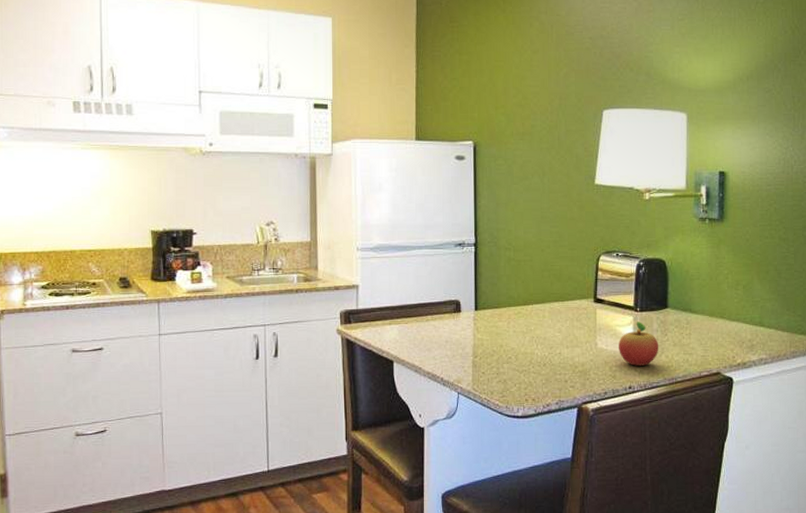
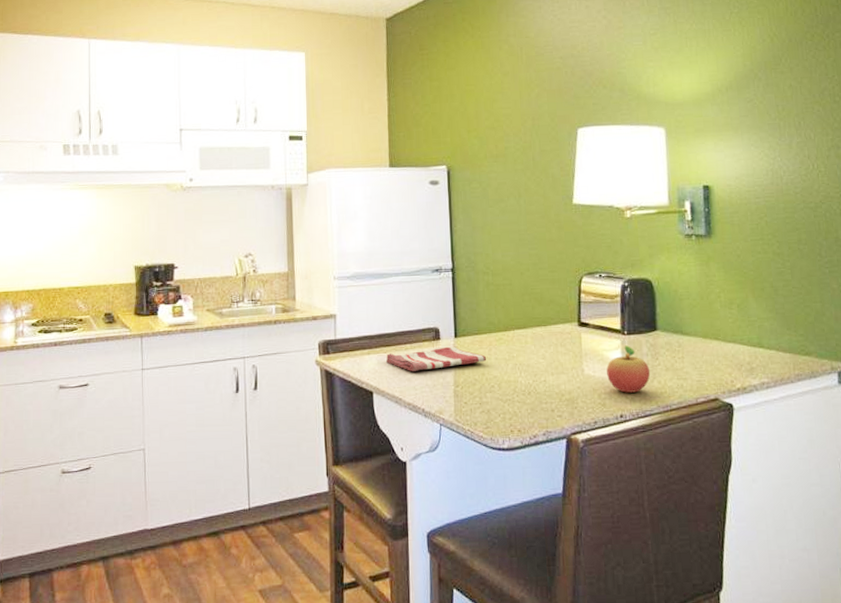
dish towel: none [407,319,505,342] -> present [386,346,487,371]

